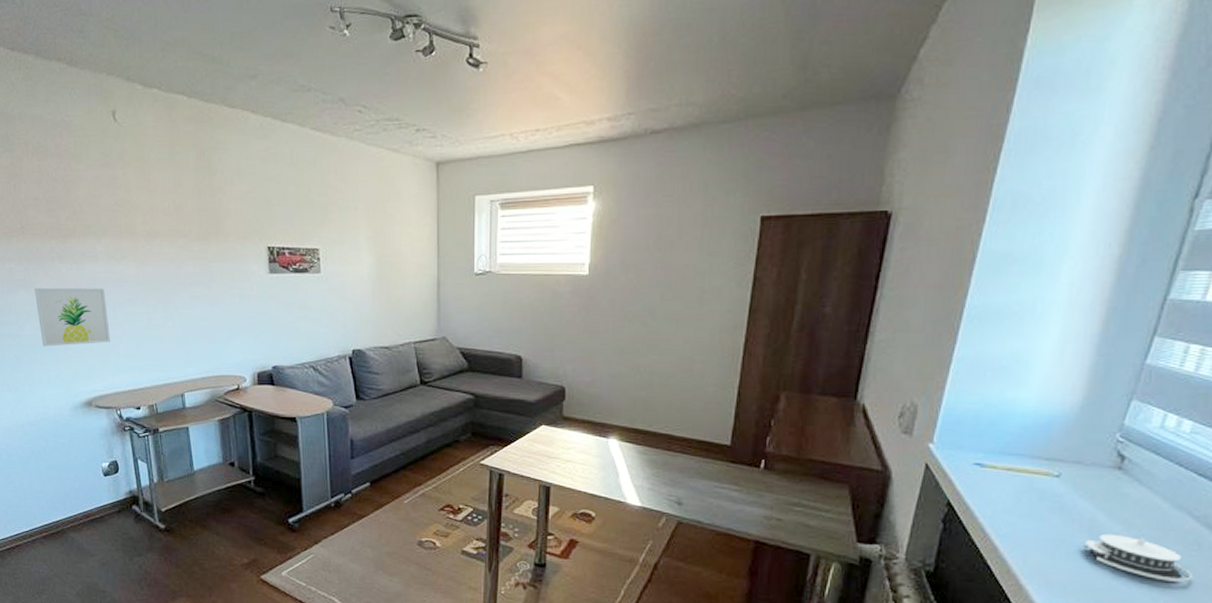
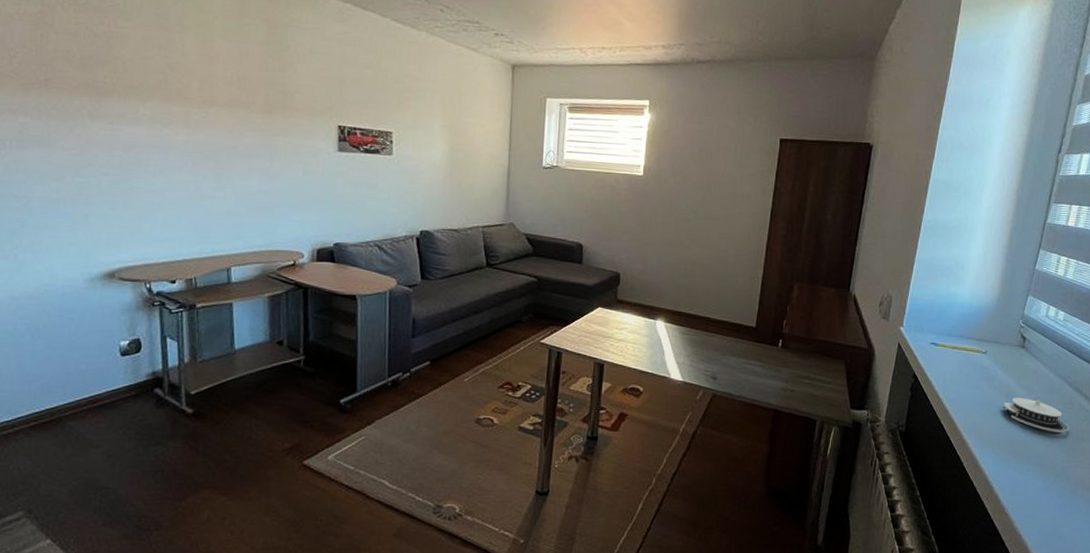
wall art: present [35,287,110,347] -> none [53,145,146,212]

